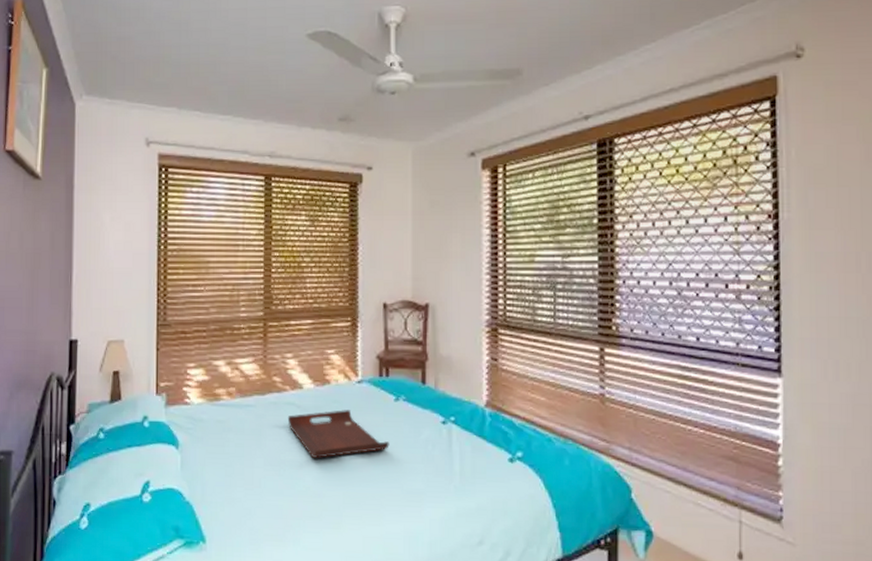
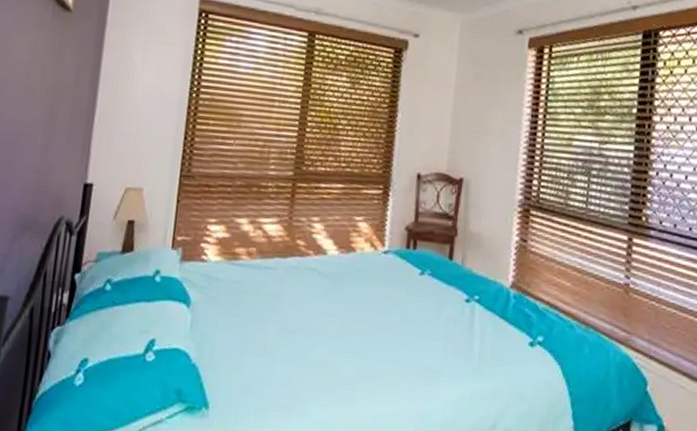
serving tray: present [287,410,390,459] -> none [307,280,411,329]

